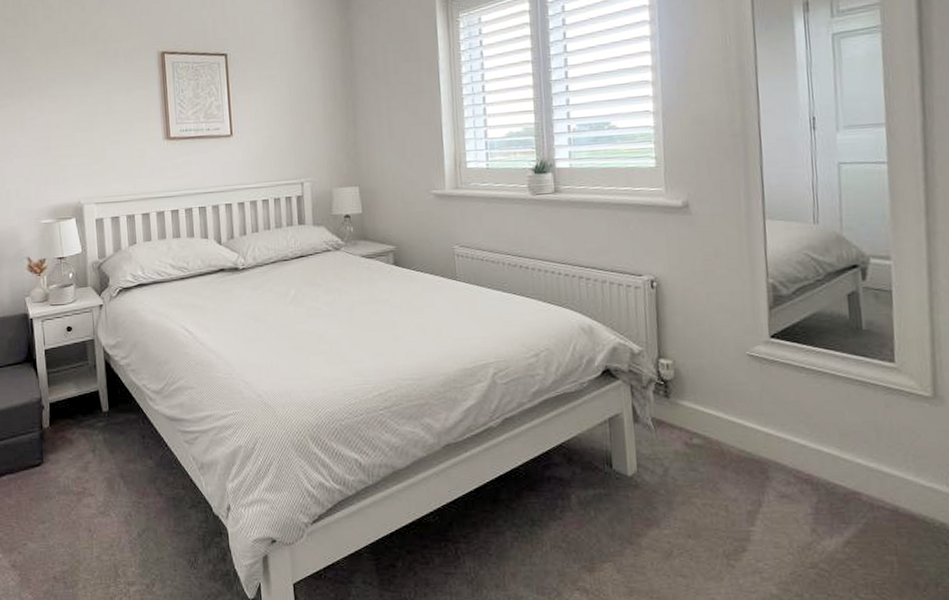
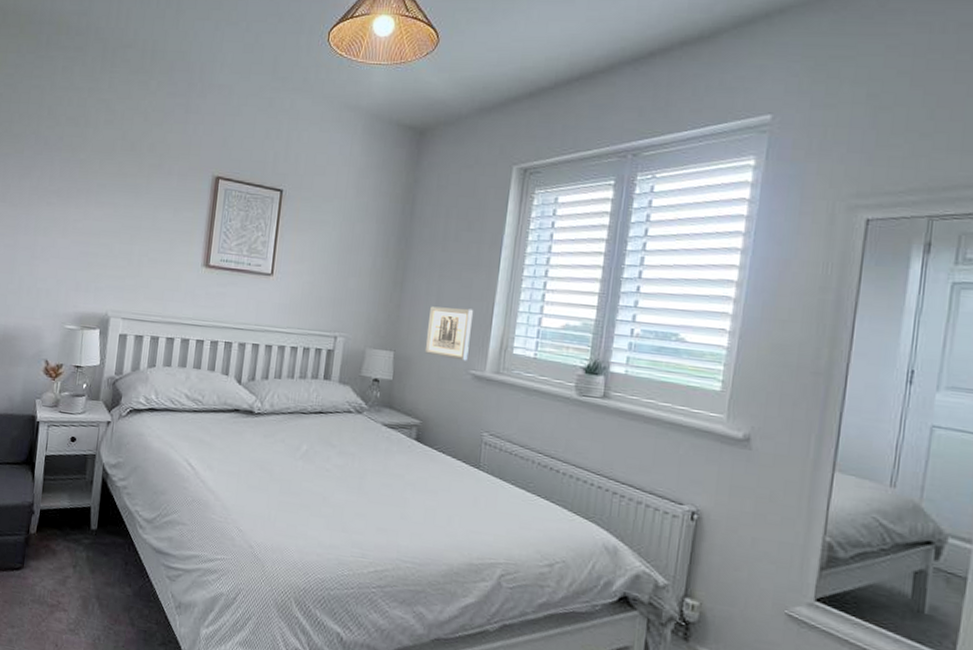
wall art: none [385,134,427,183] -> present [424,306,473,361]

